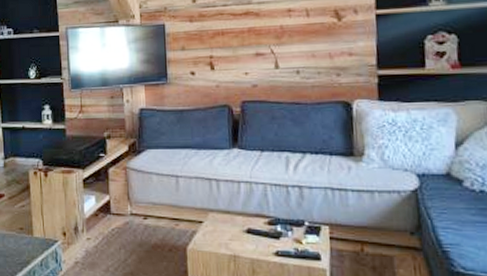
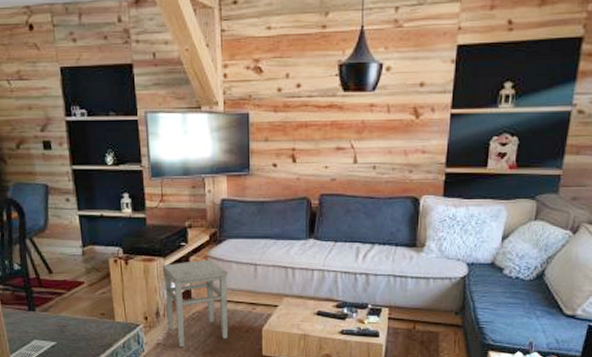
stool: none [81,171,150,267] -> present [162,259,229,348]

